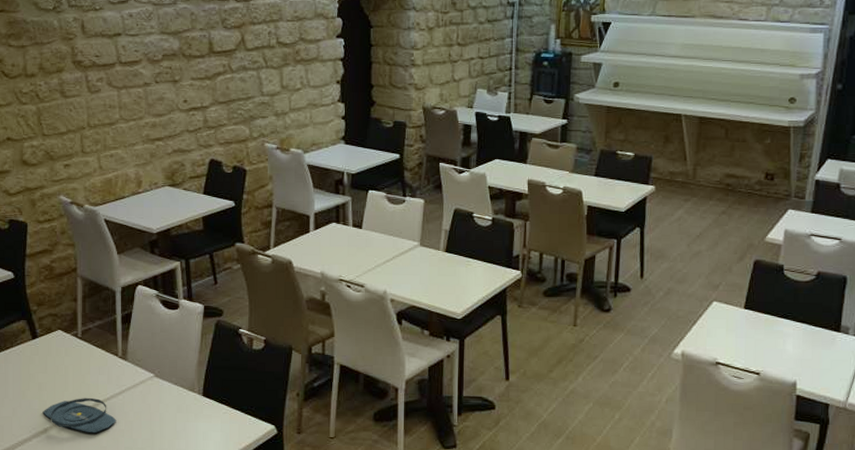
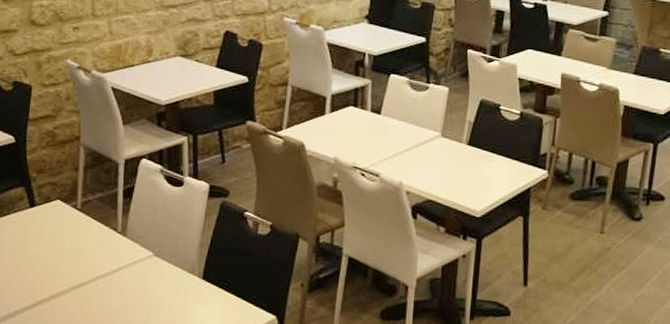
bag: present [42,398,117,434] -> none [36,272,112,310]

